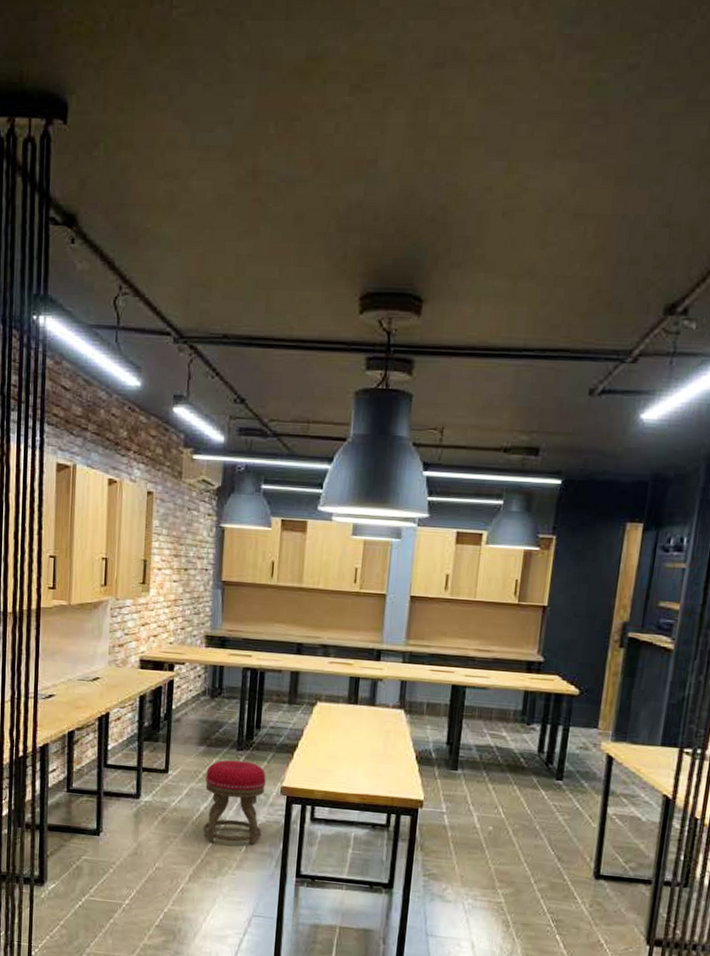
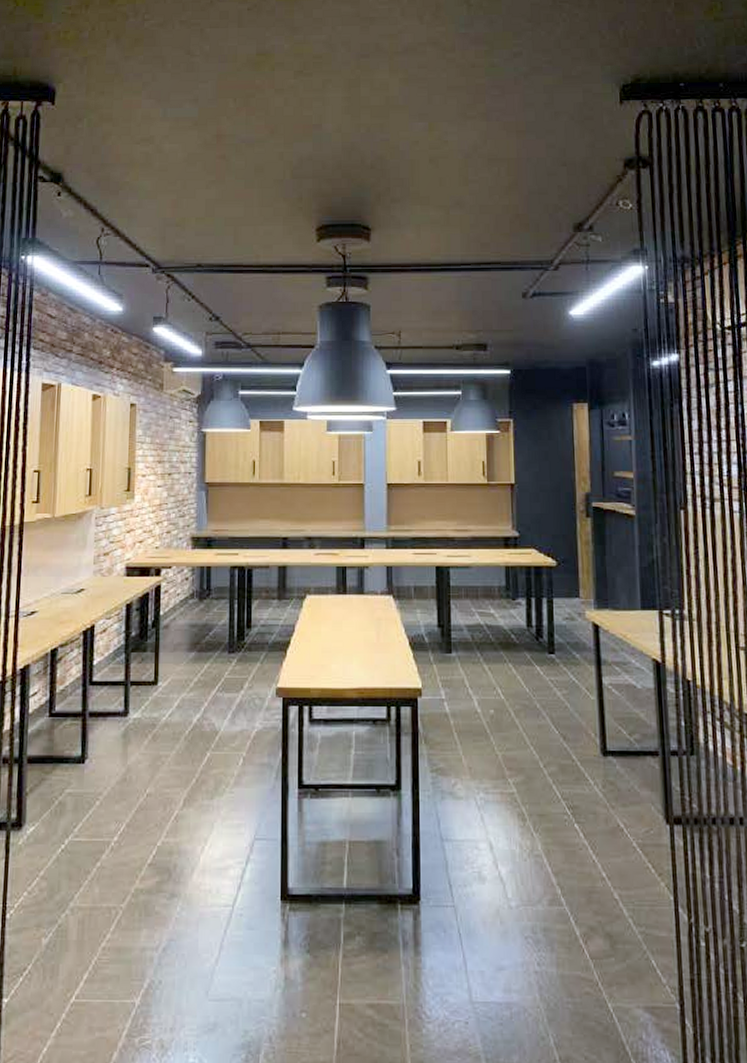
stool: present [202,760,266,845] -> none [196,664,260,758]

